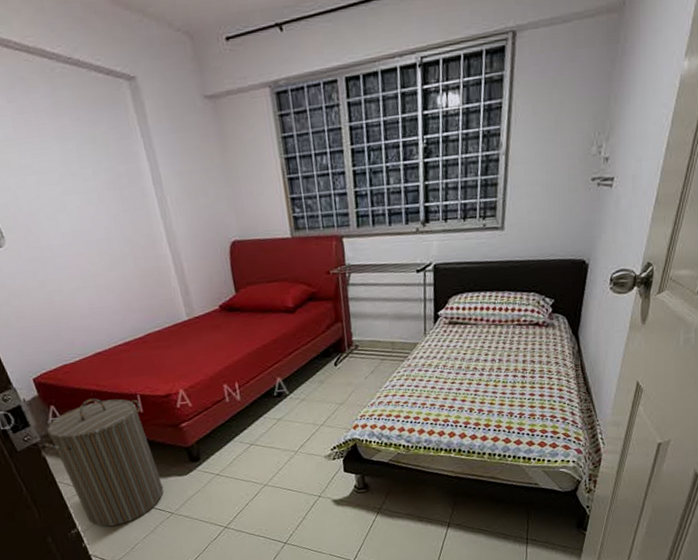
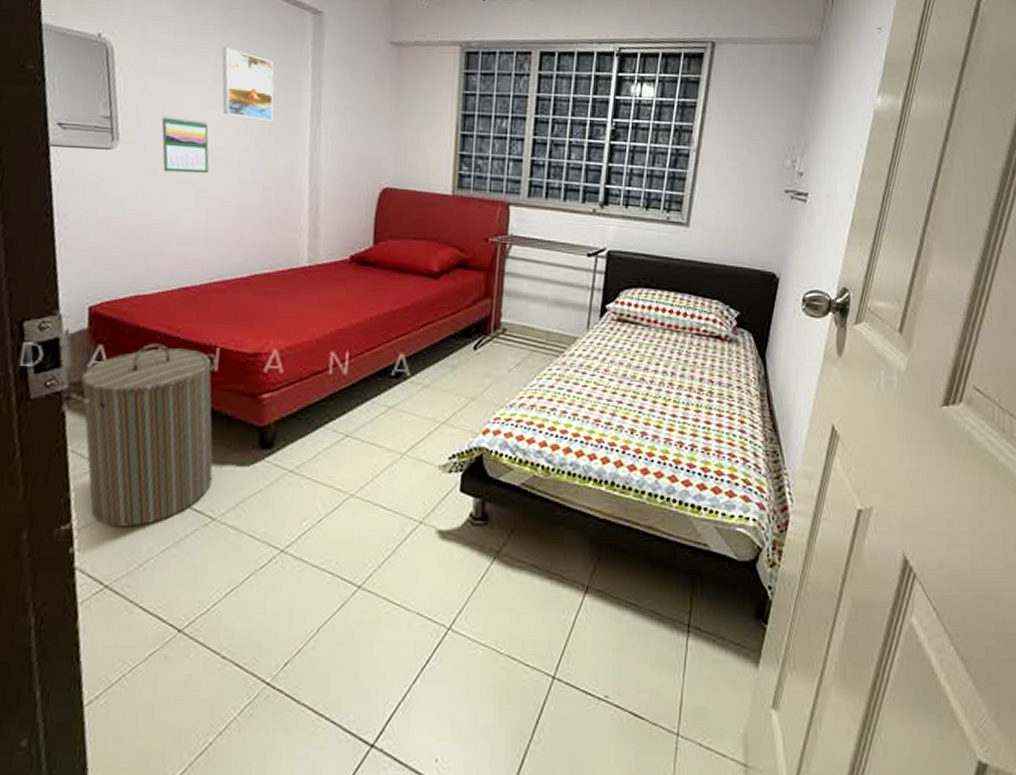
calendar: none [31,207,85,259] -> present [161,116,209,174]
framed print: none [59,132,123,198] -> present [222,47,274,121]

